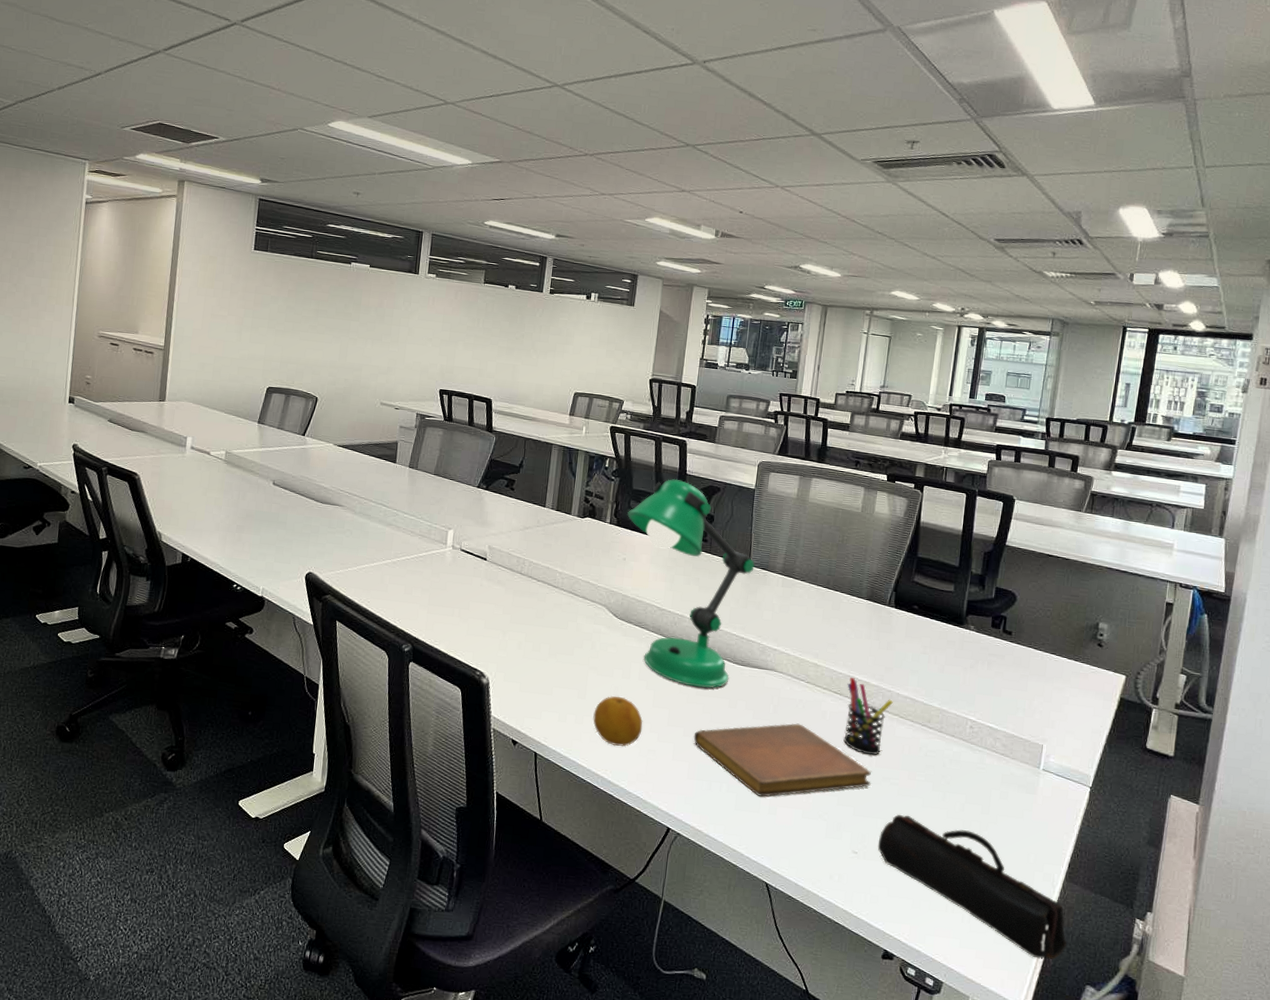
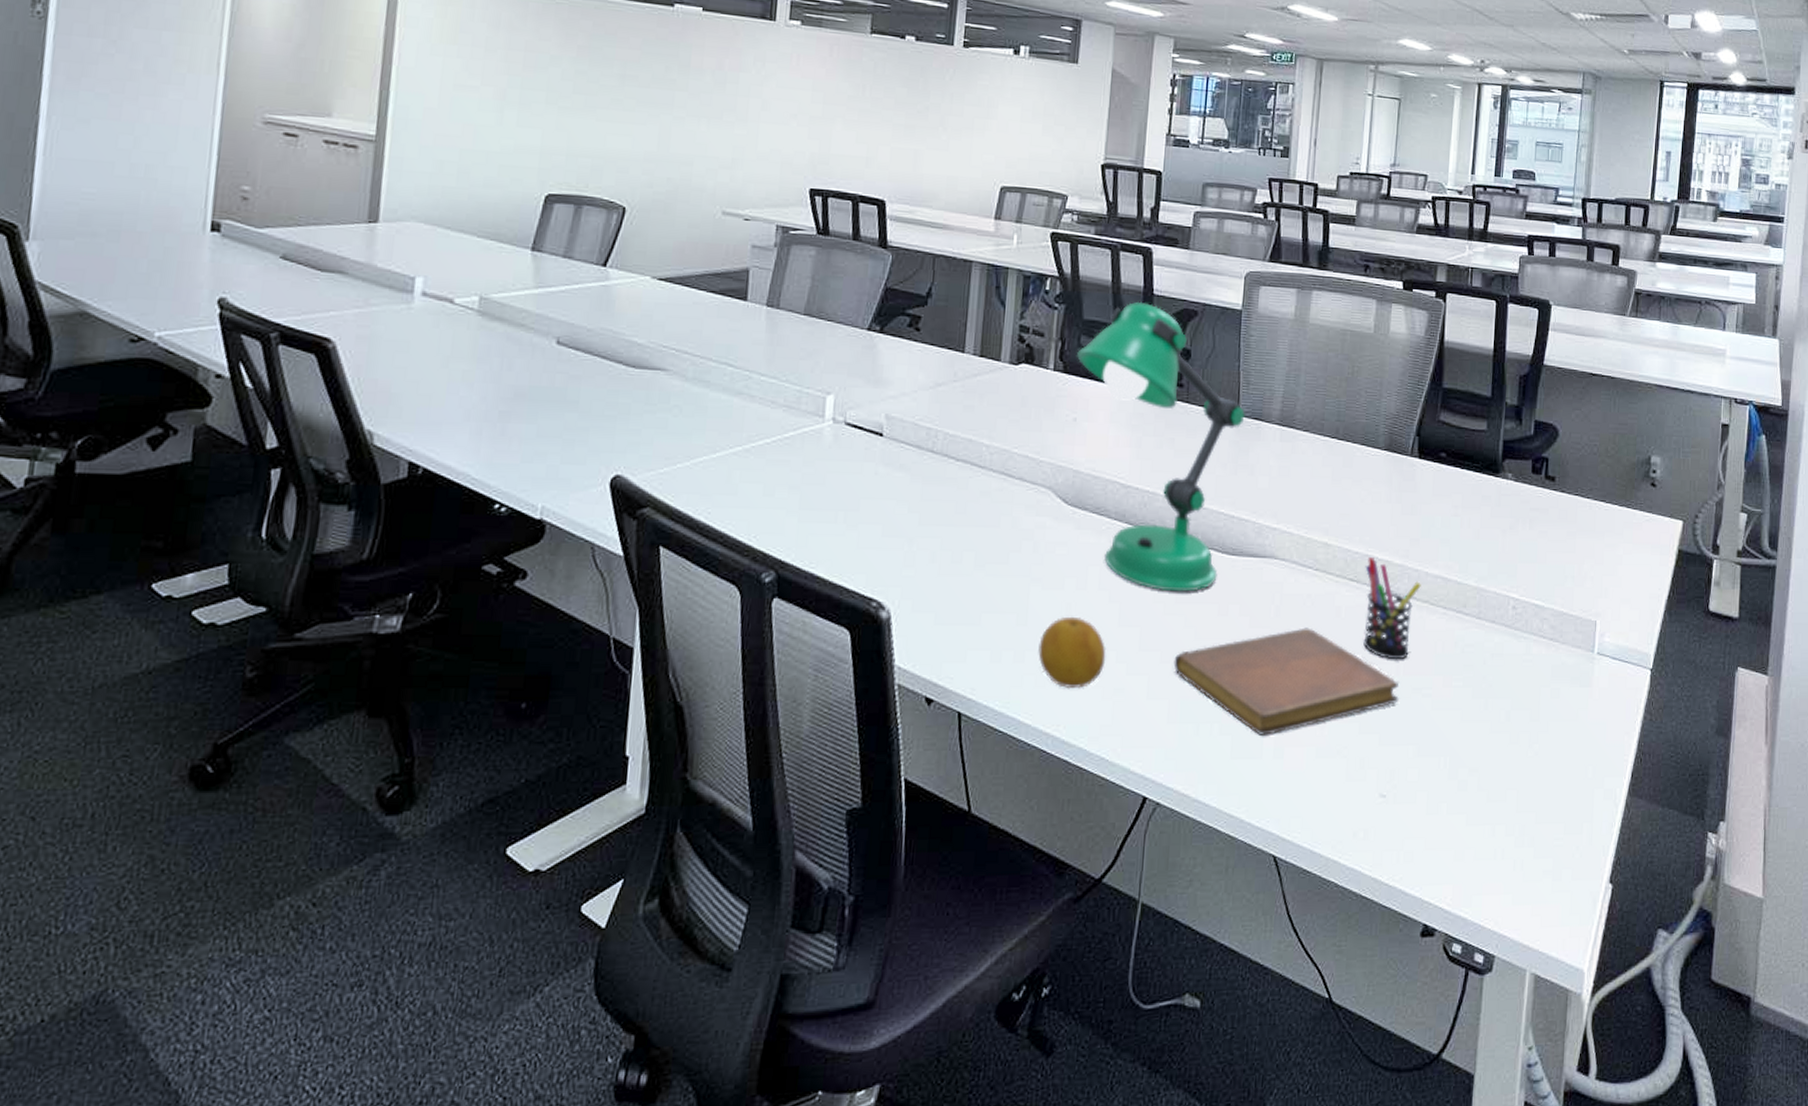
pencil case: present [877,815,1067,960] -> none [1410,735,1634,904]

